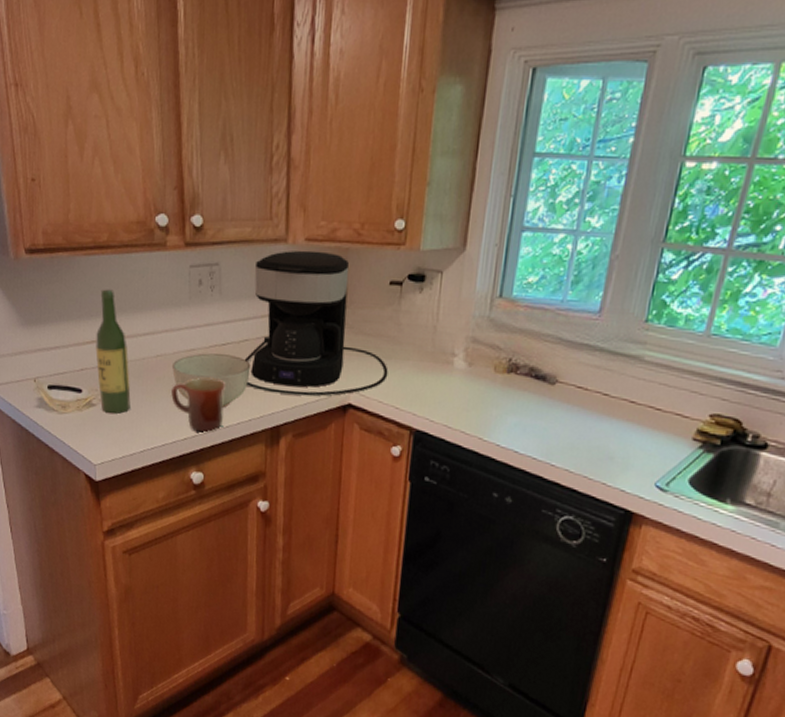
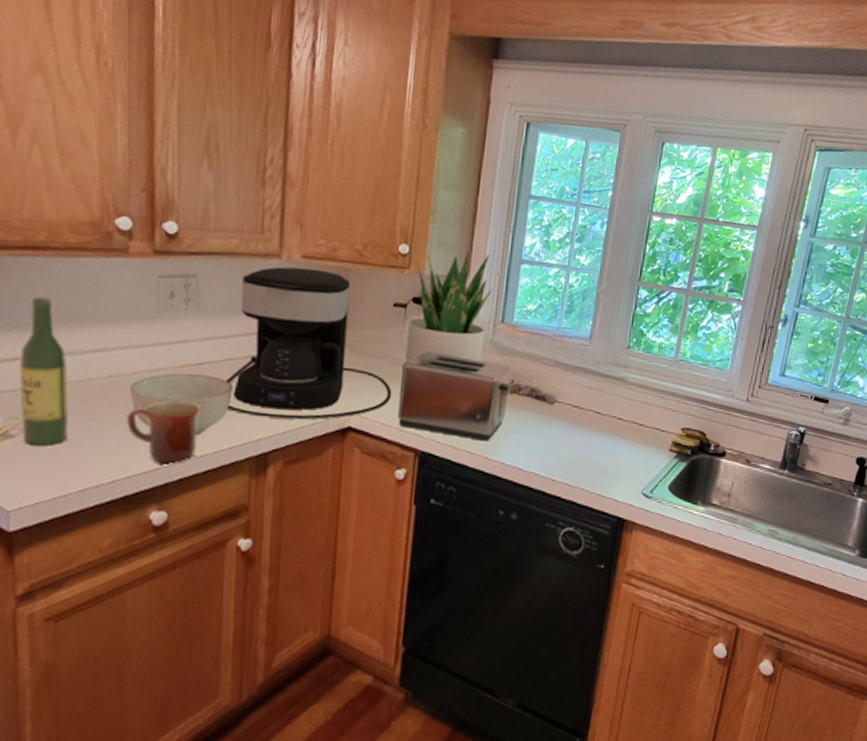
toaster: none [394,329,509,422] -> present [398,351,511,441]
planter: none [401,220,491,341] -> present [405,250,493,362]

